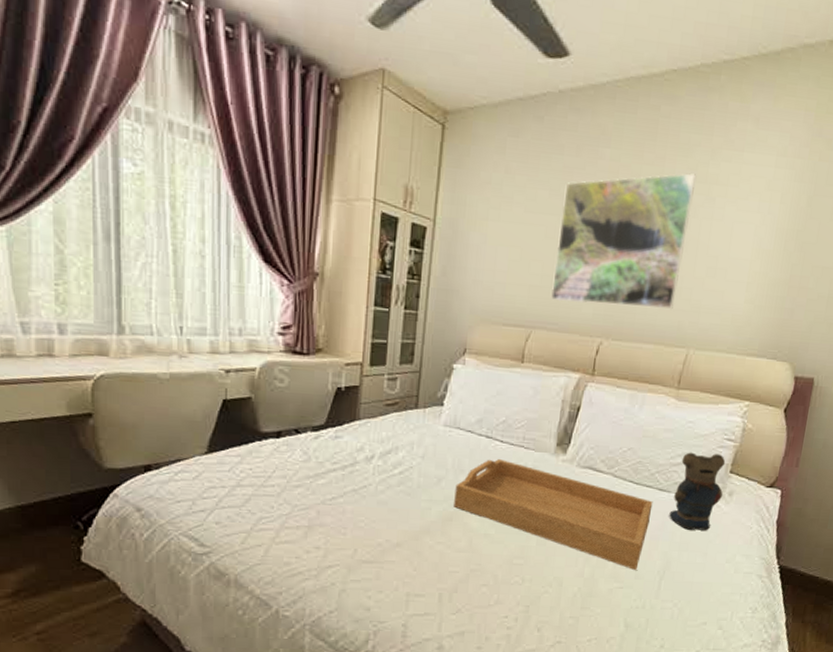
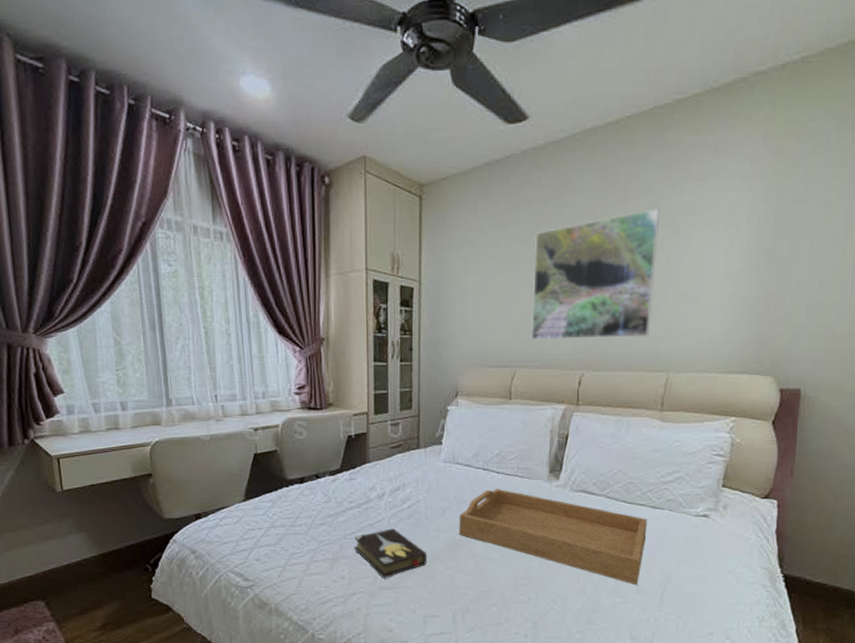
hardback book: none [334,496,416,552] -> present [354,528,426,579]
teddy bear: present [669,452,726,531] -> none [665,469,717,544]

